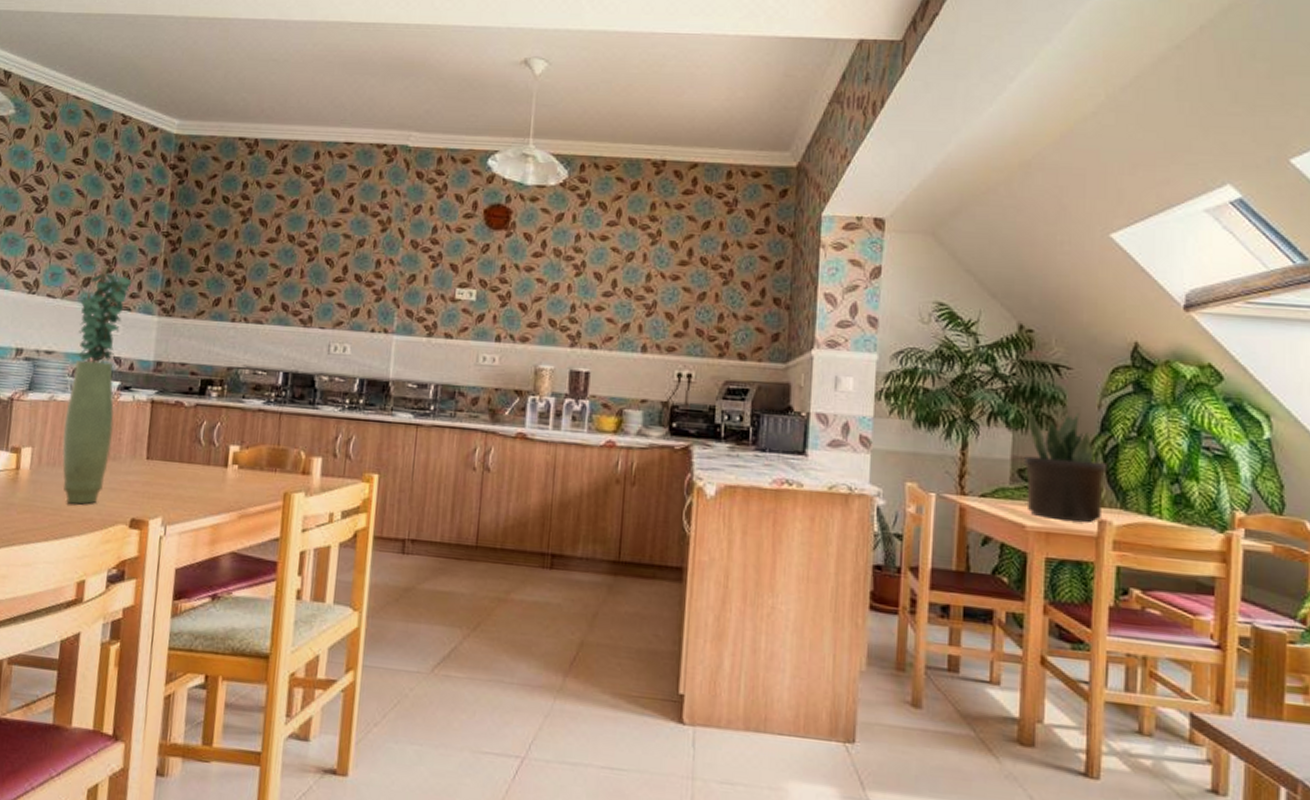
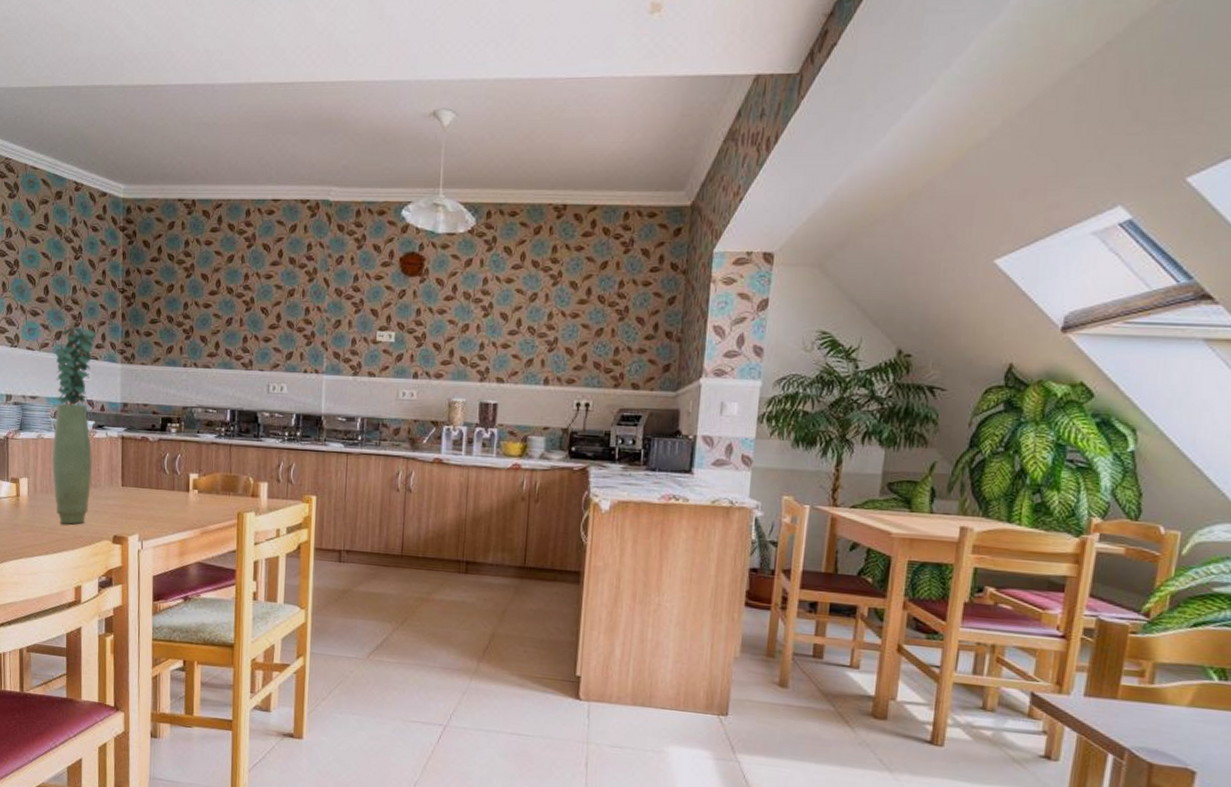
planter: present [1024,408,1108,522] -> none [894,427,973,529]

